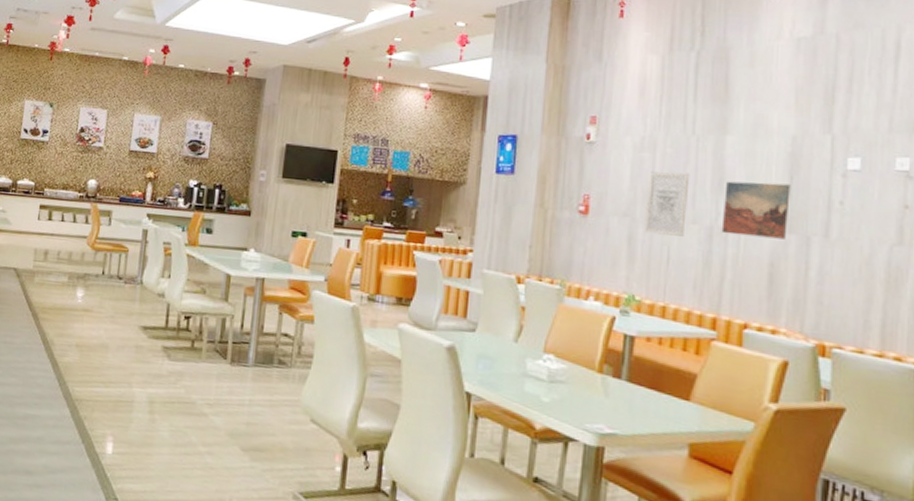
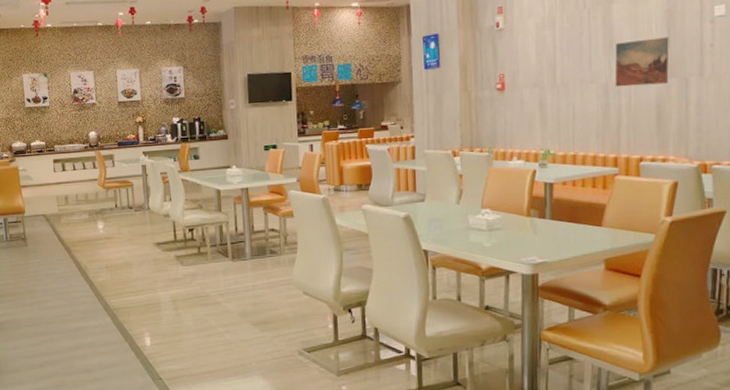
wall art: present [644,171,690,237] -> none [551,41,586,98]

